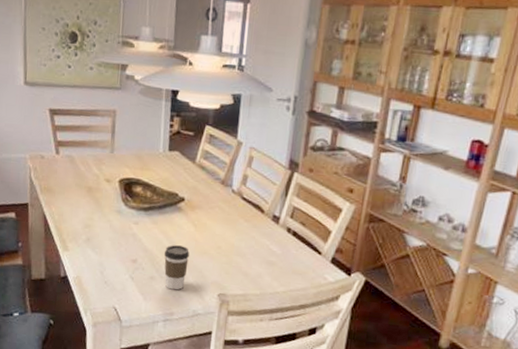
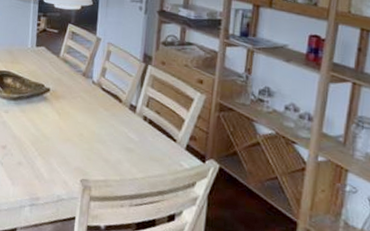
coffee cup: present [164,245,189,290] -> none [31,132,54,176]

